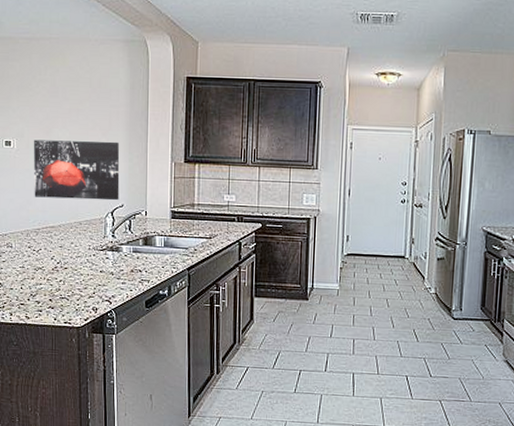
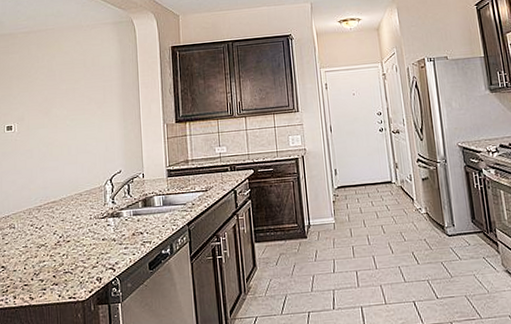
wall art: present [33,139,120,201] -> none [33,112,117,175]

